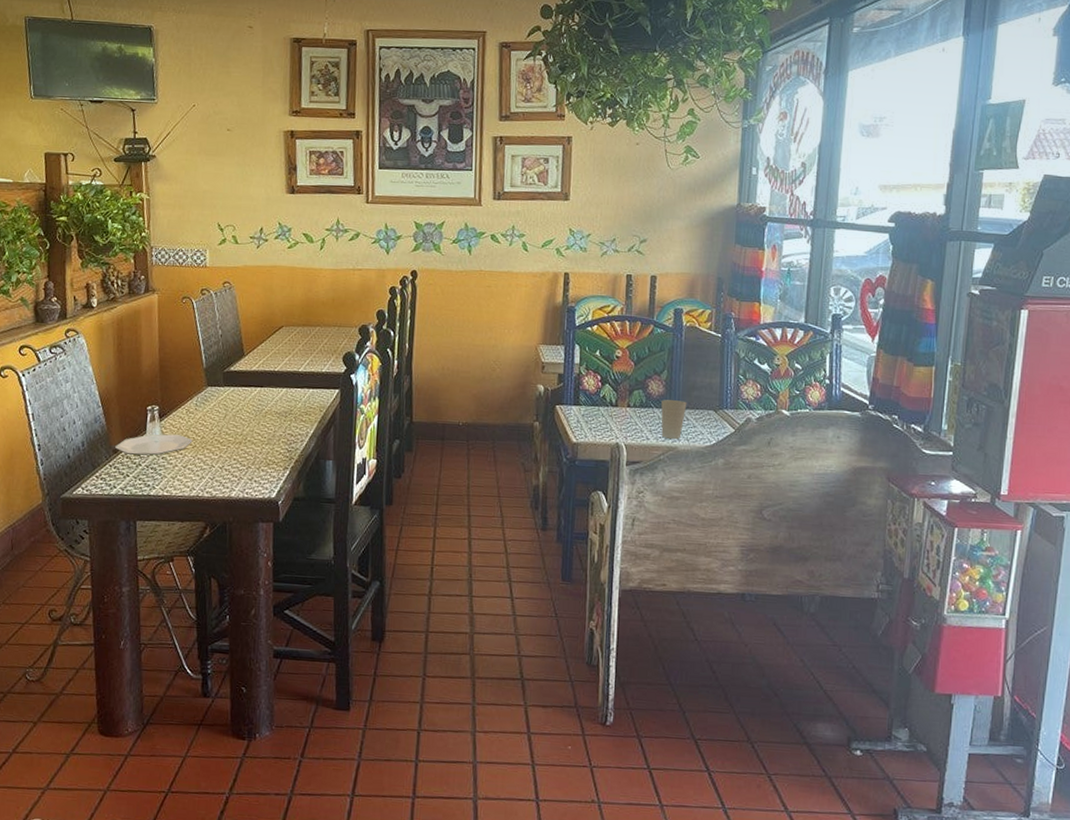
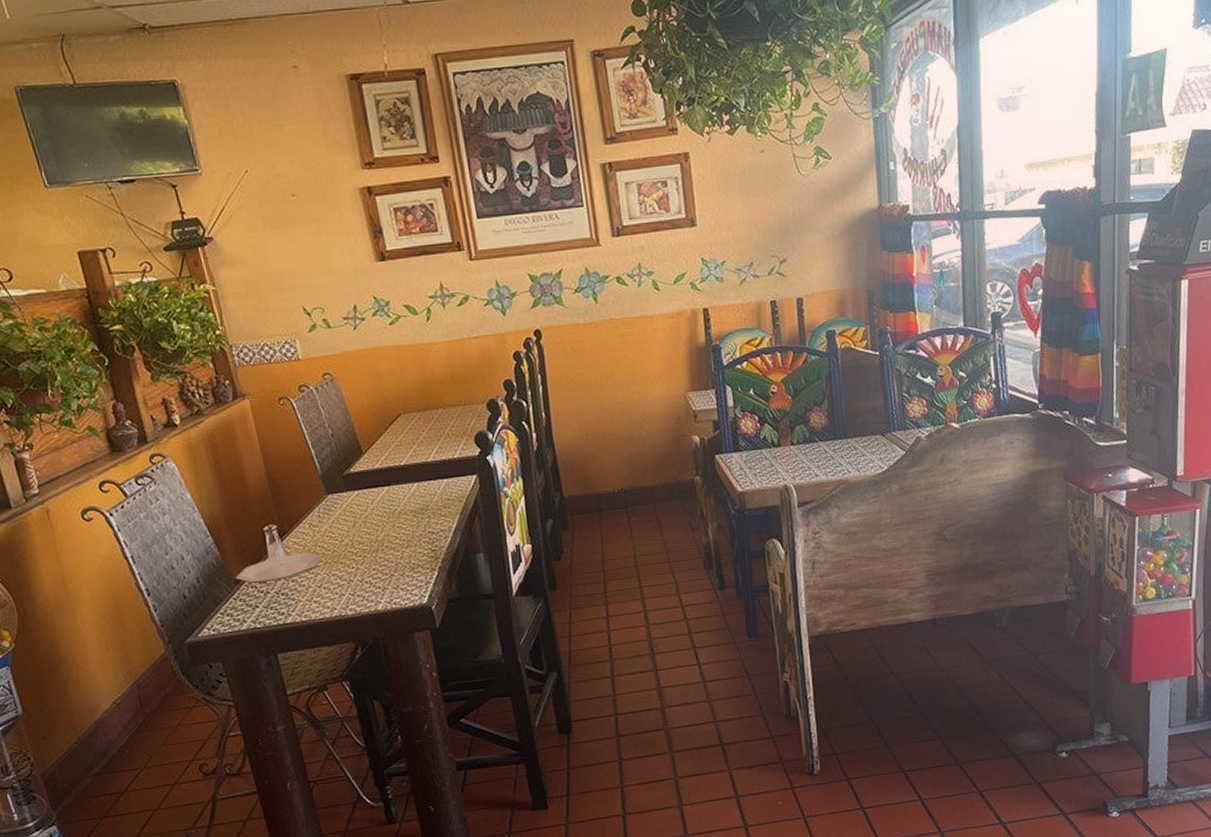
cup: present [661,400,687,440] -> none [826,429,853,473]

